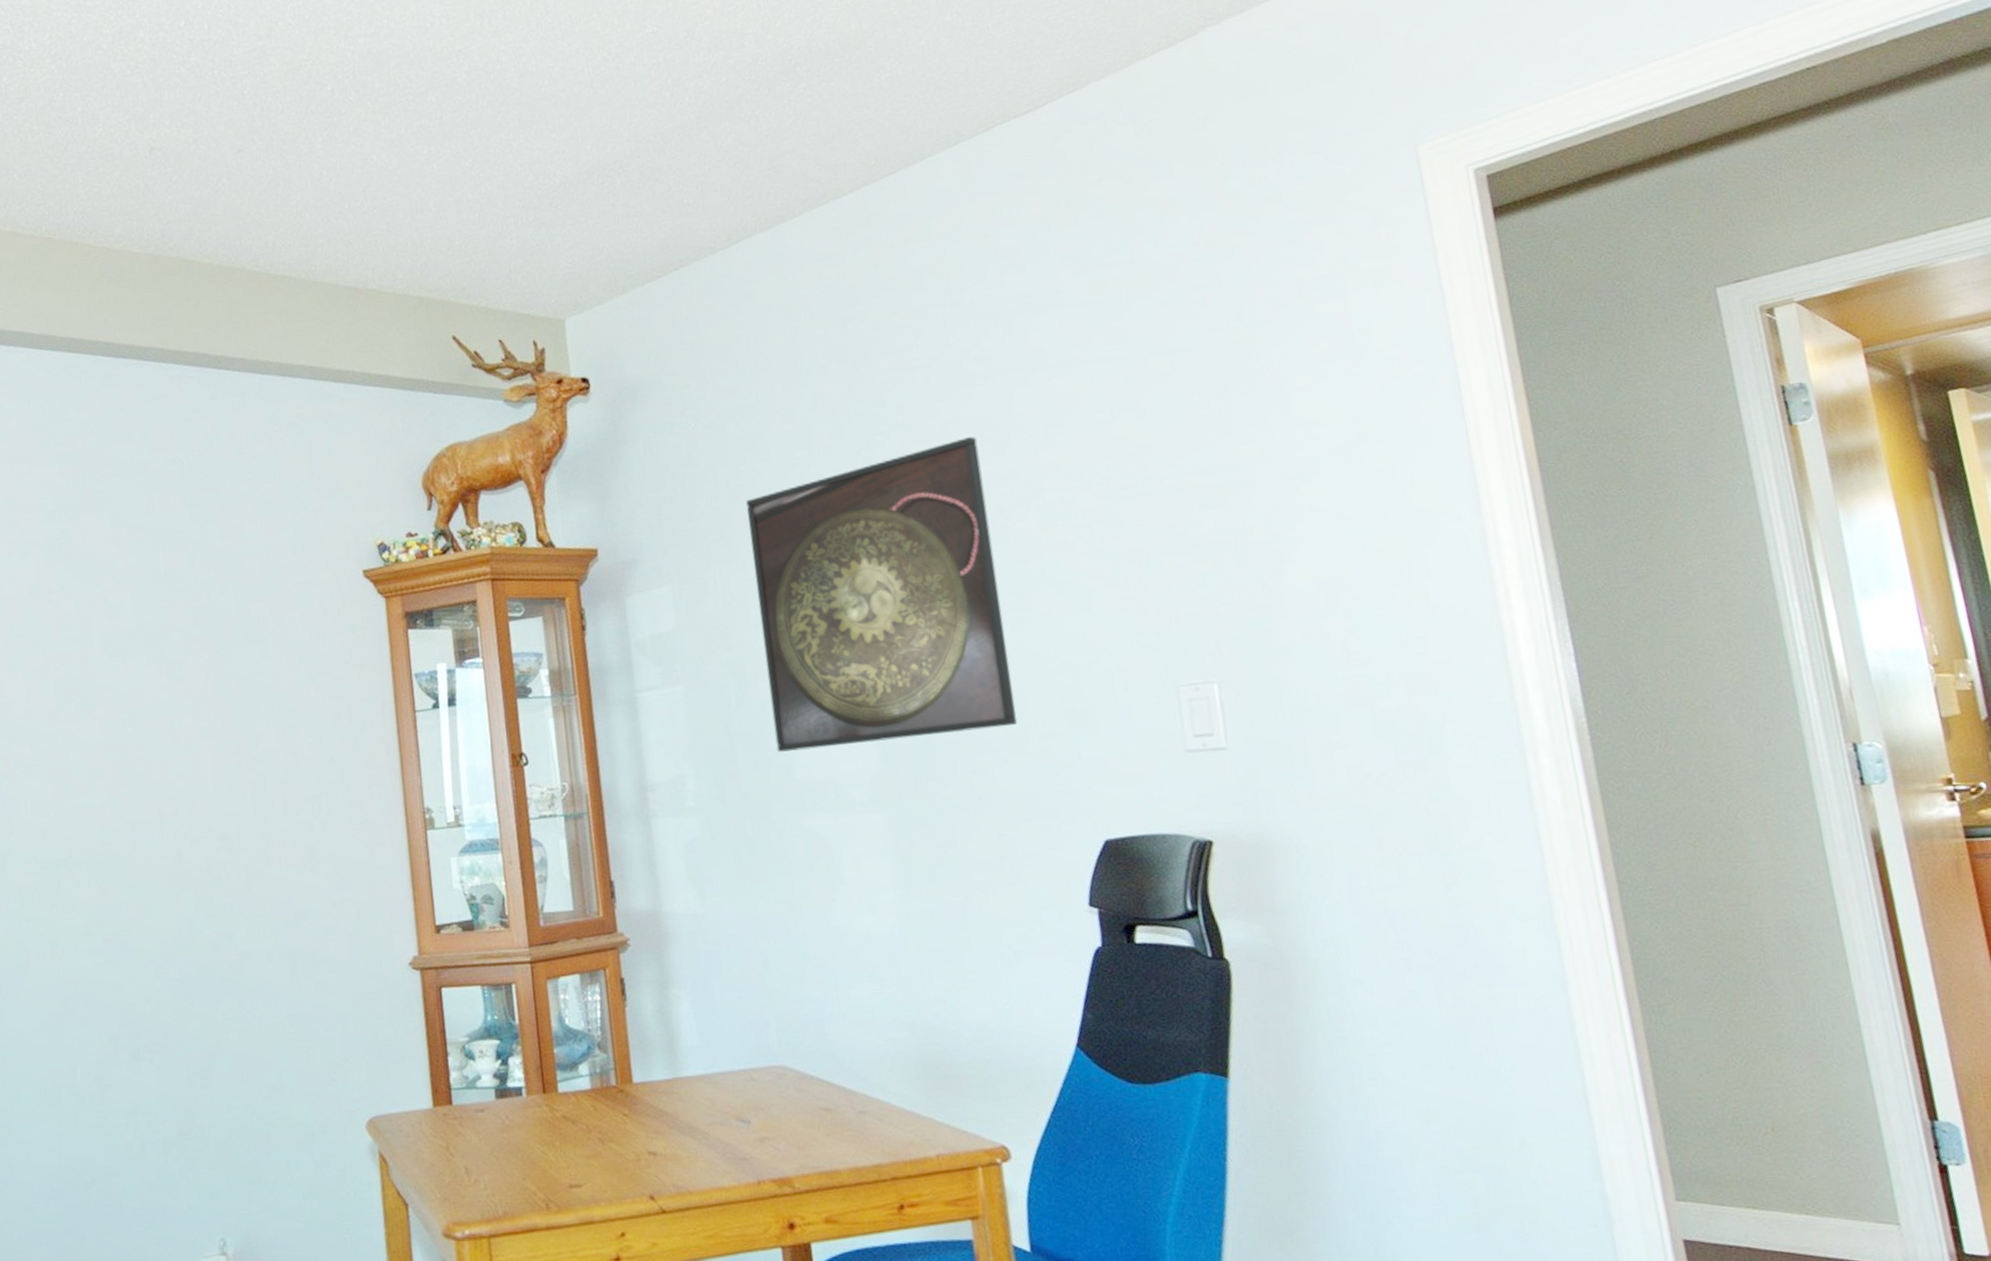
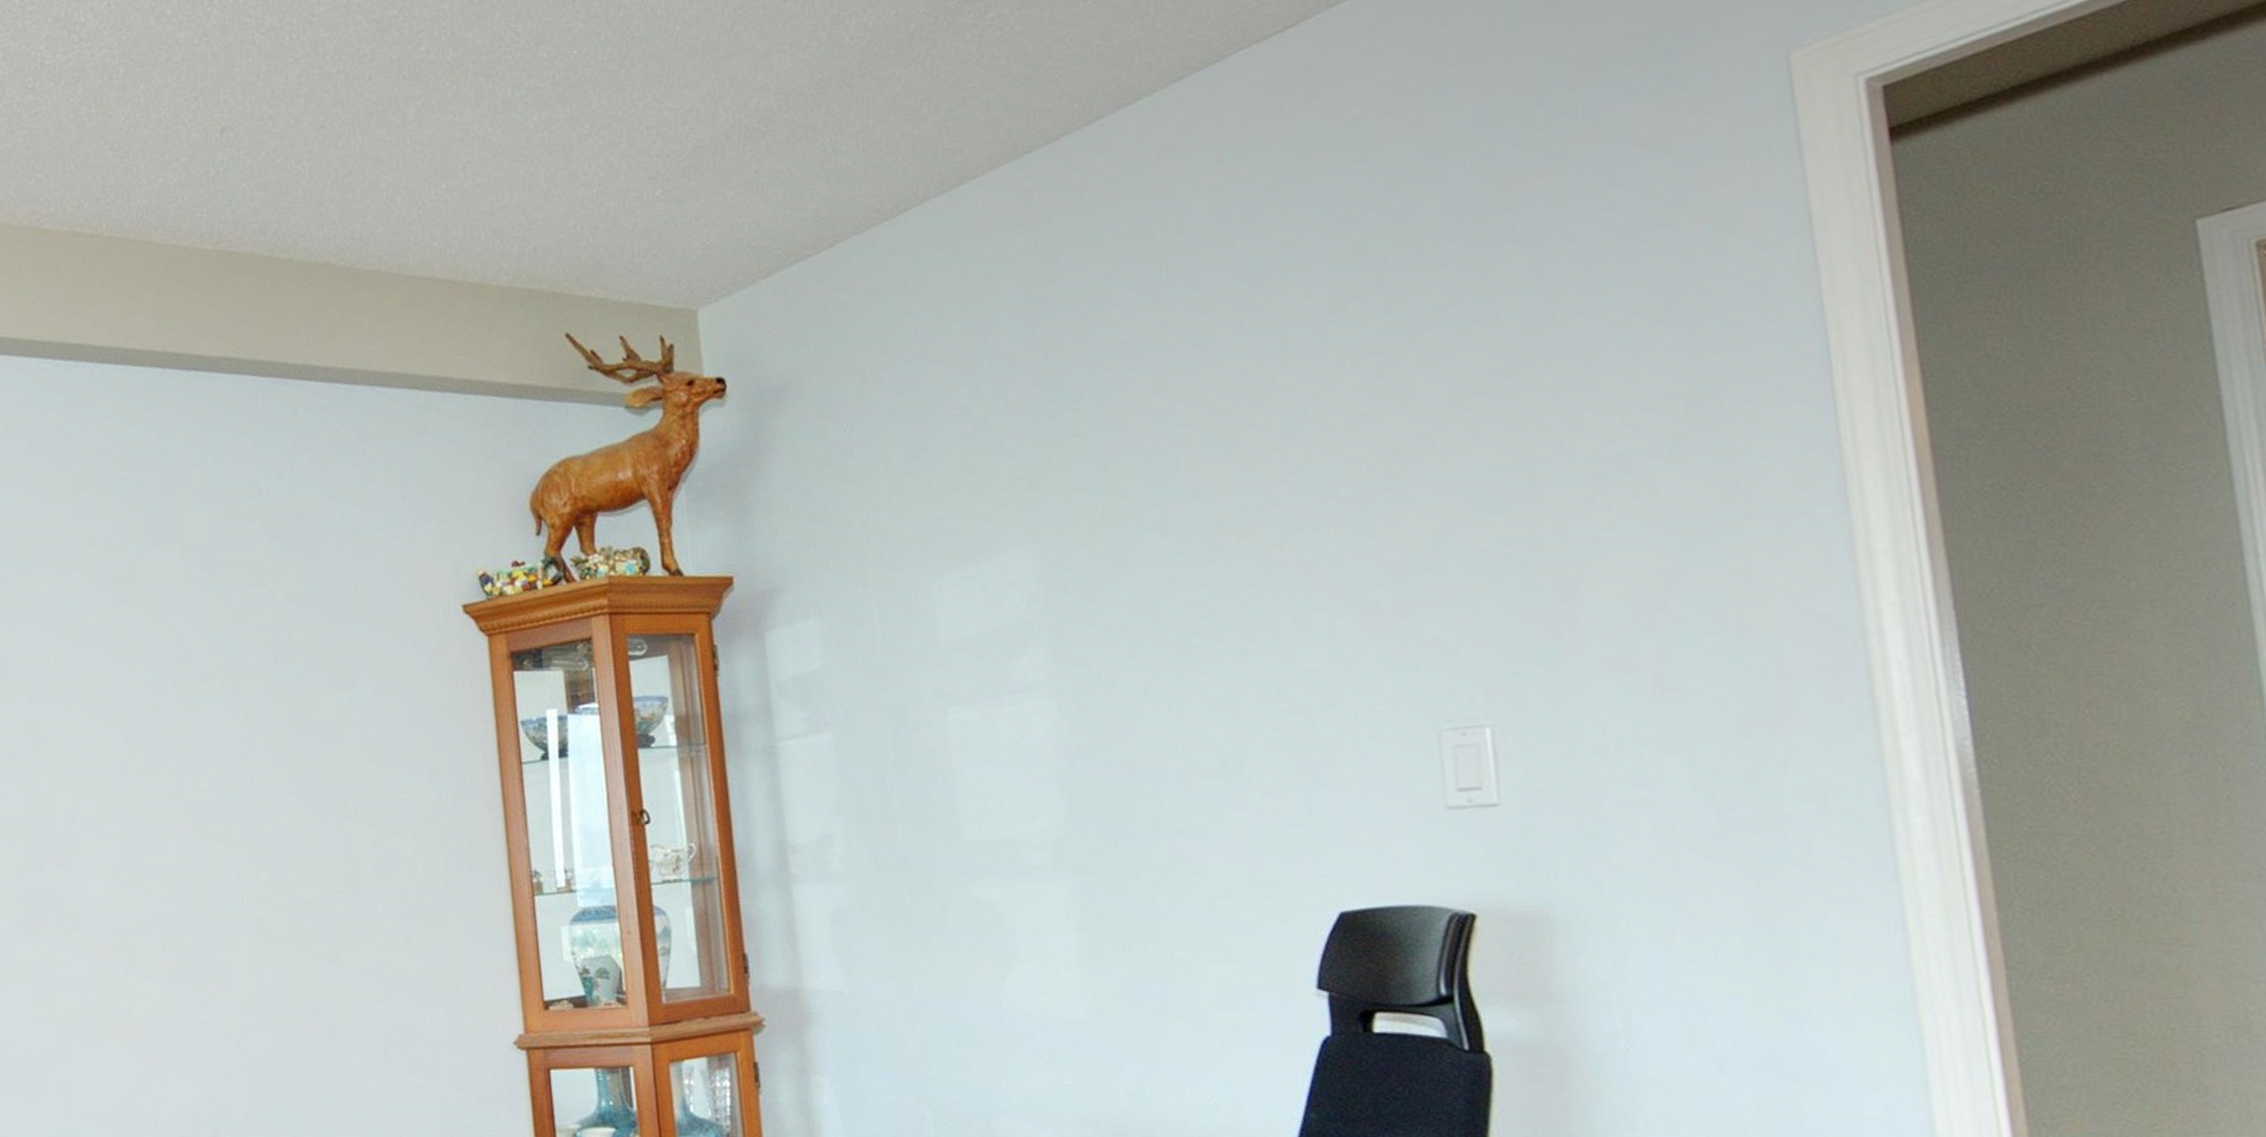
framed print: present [746,436,1018,752] -> none [911,435,1236,809]

